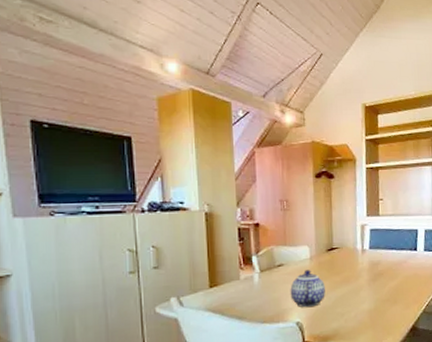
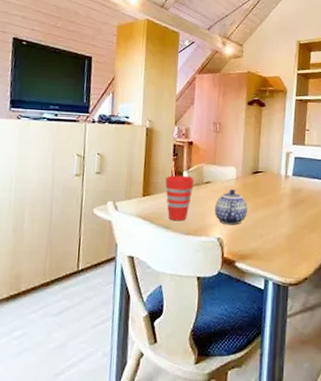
cup: none [233,260,265,310] -> present [165,175,194,221]

